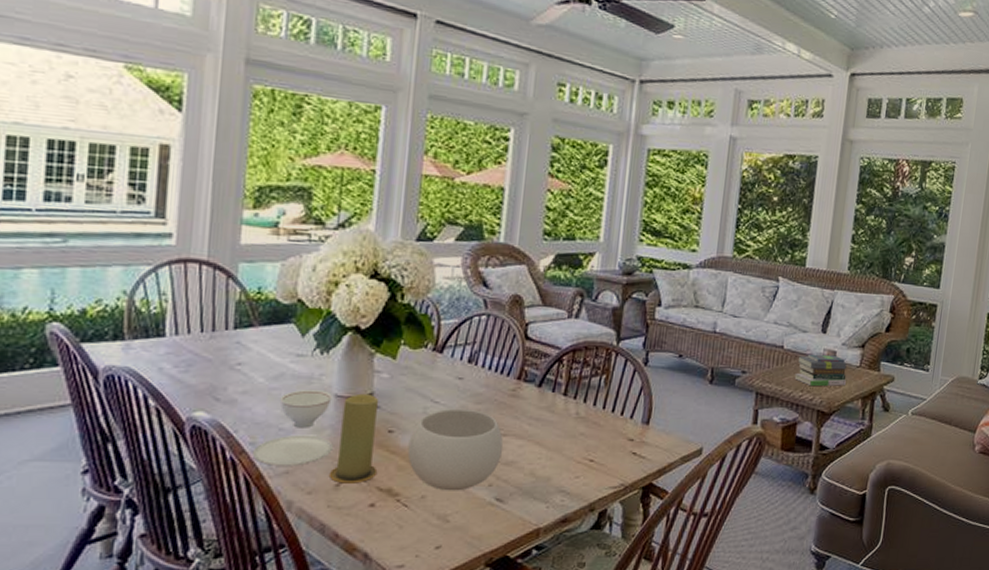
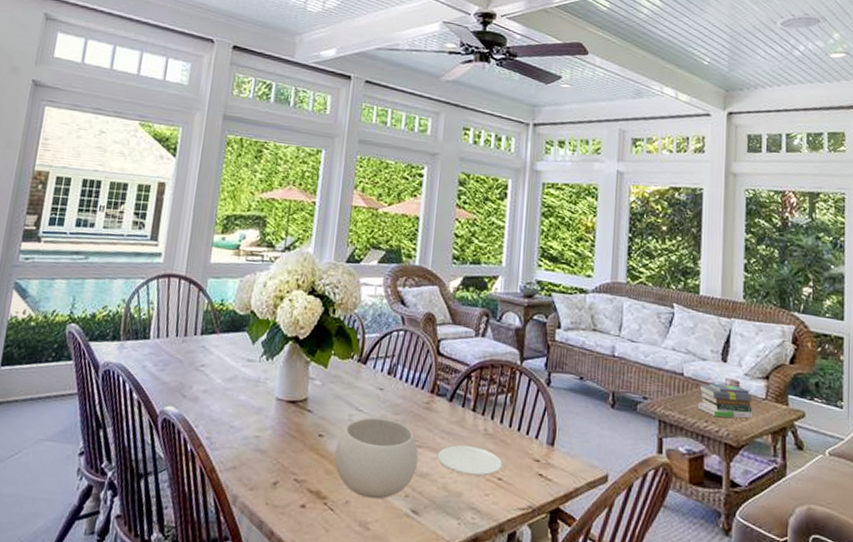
plate: present [251,434,333,466] -> none [207,433,273,463]
bowl: present [279,390,332,428] -> none [232,391,274,427]
candle: present [328,393,379,484] -> none [268,398,312,484]
plate: none [524,430,594,459] -> present [437,445,502,476]

